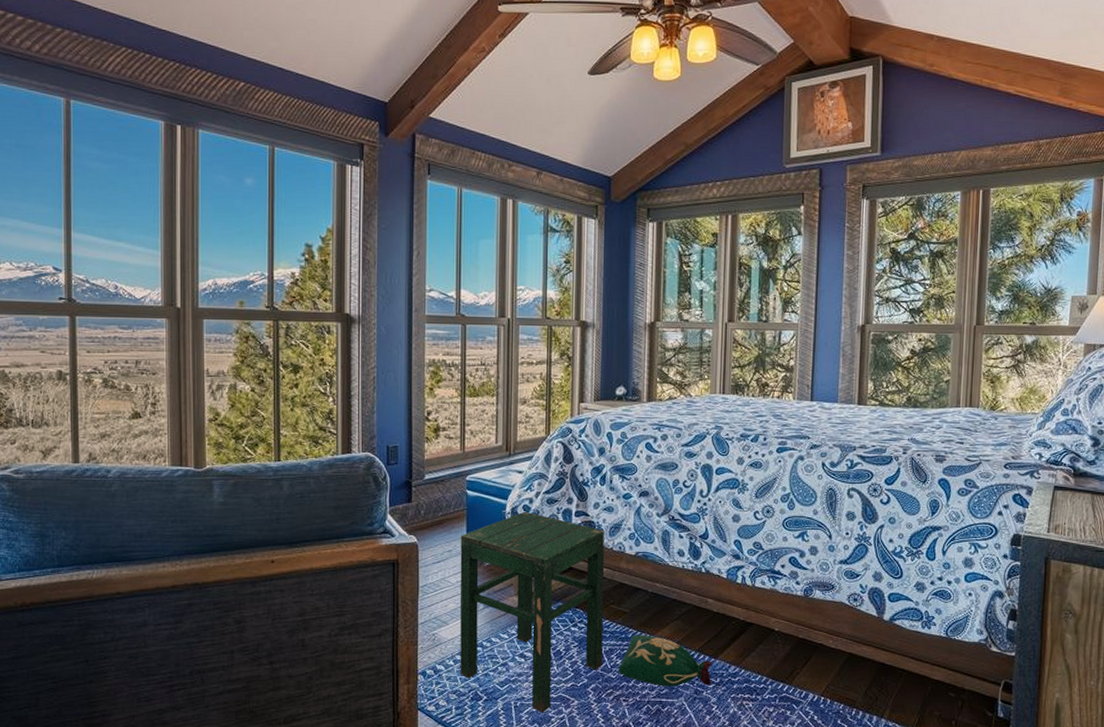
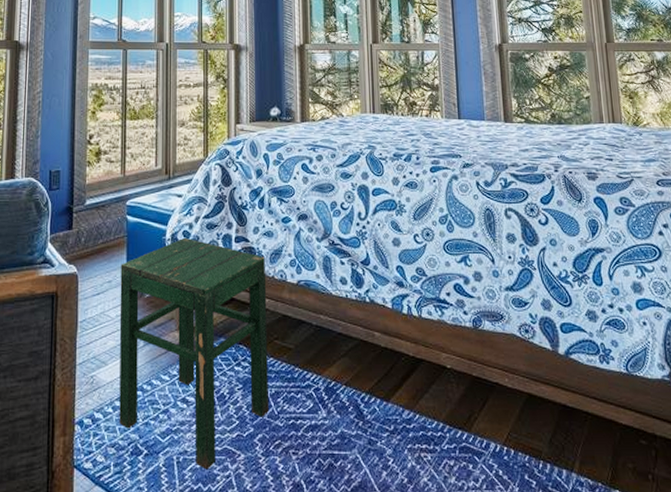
bag: present [618,635,713,687] -> none [286,374,385,436]

